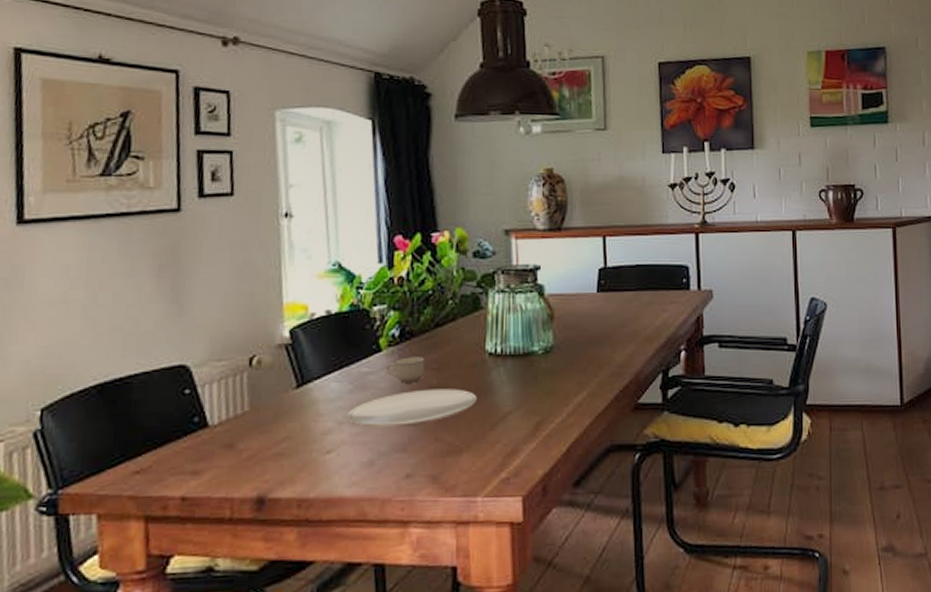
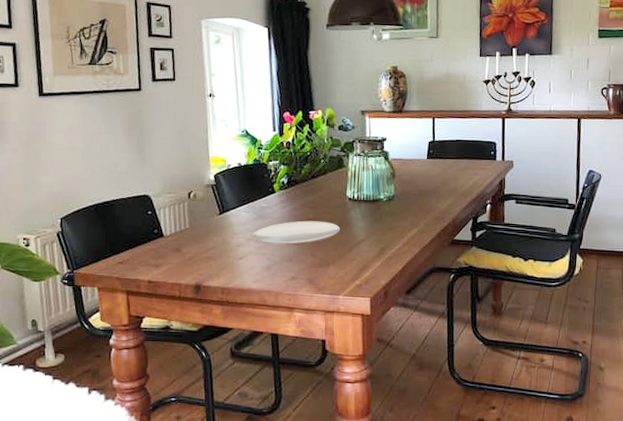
cup: present [386,357,426,383] -> none [278,198,305,216]

